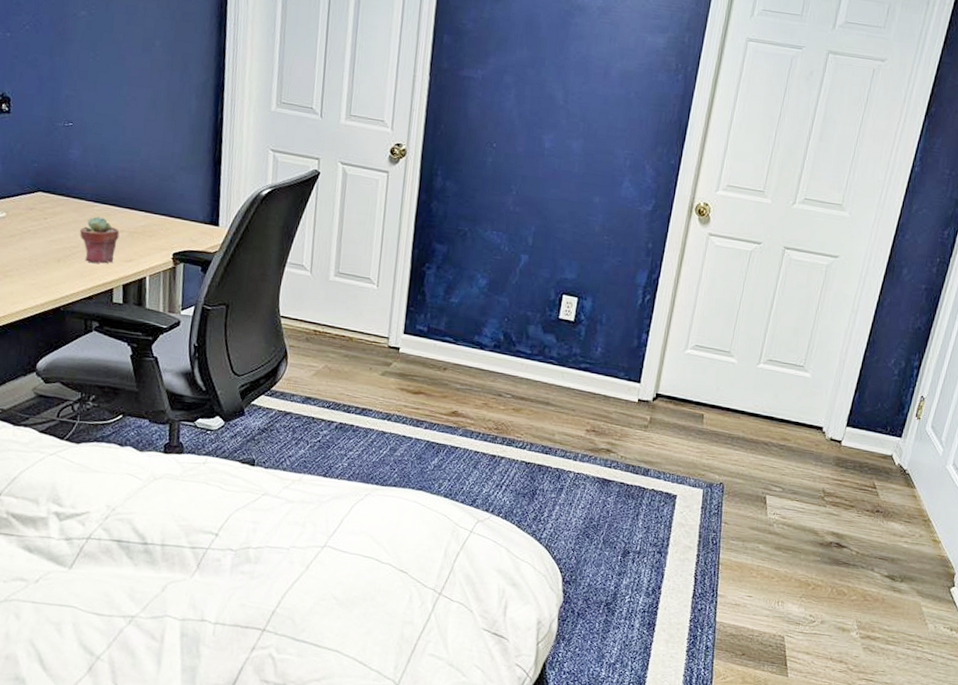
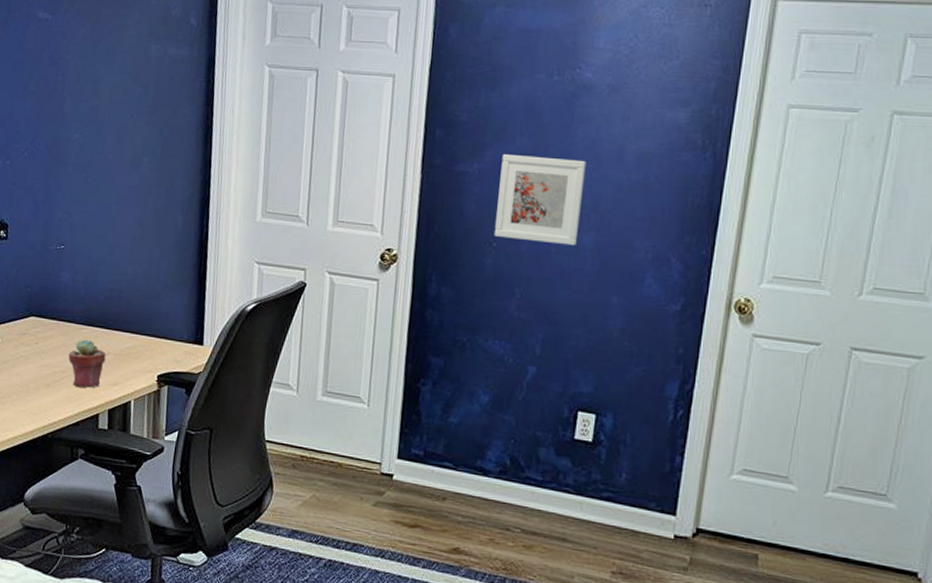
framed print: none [494,63,577,150] -> present [493,154,586,246]

